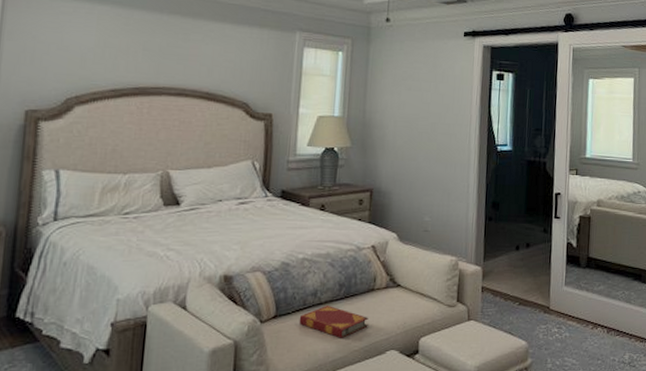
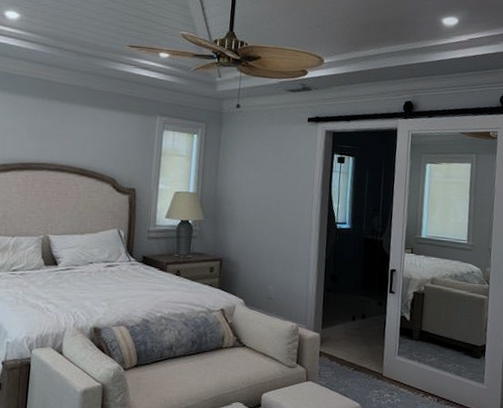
hardback book: present [299,304,369,338] -> none [156,358,217,389]

